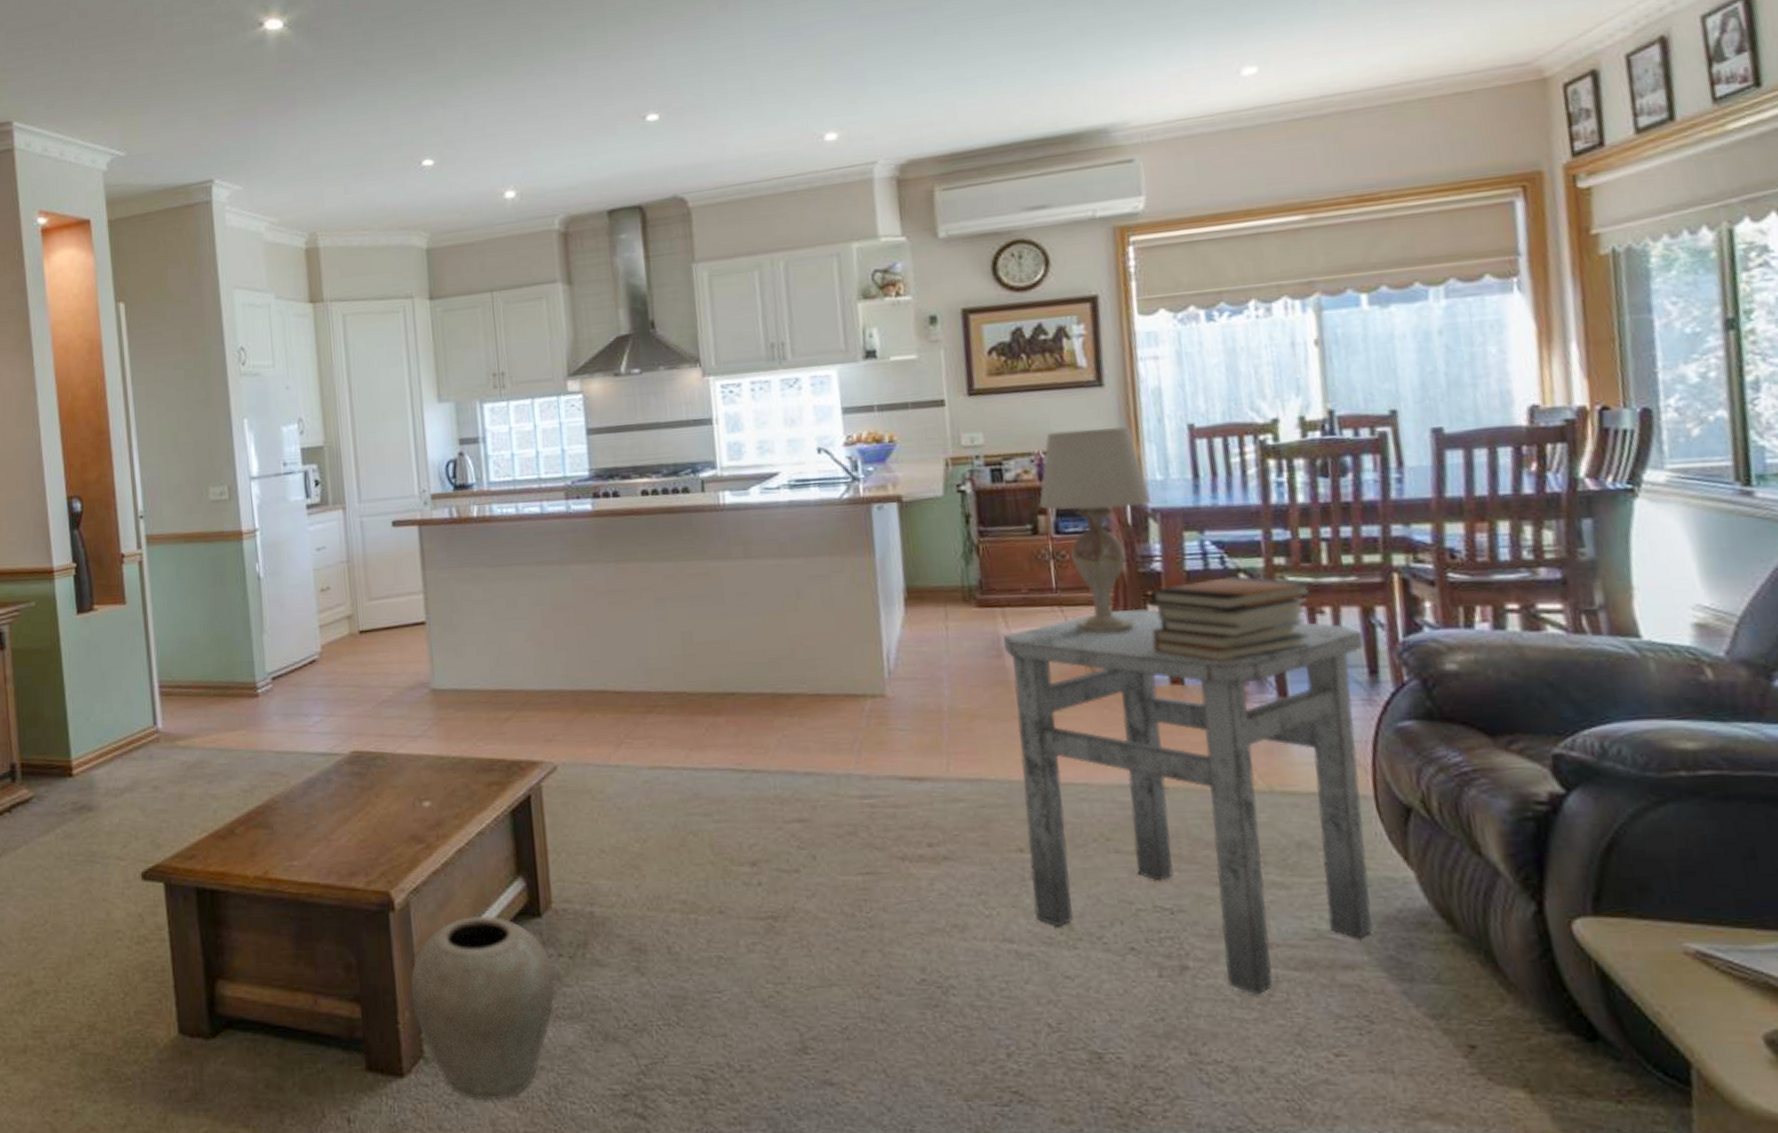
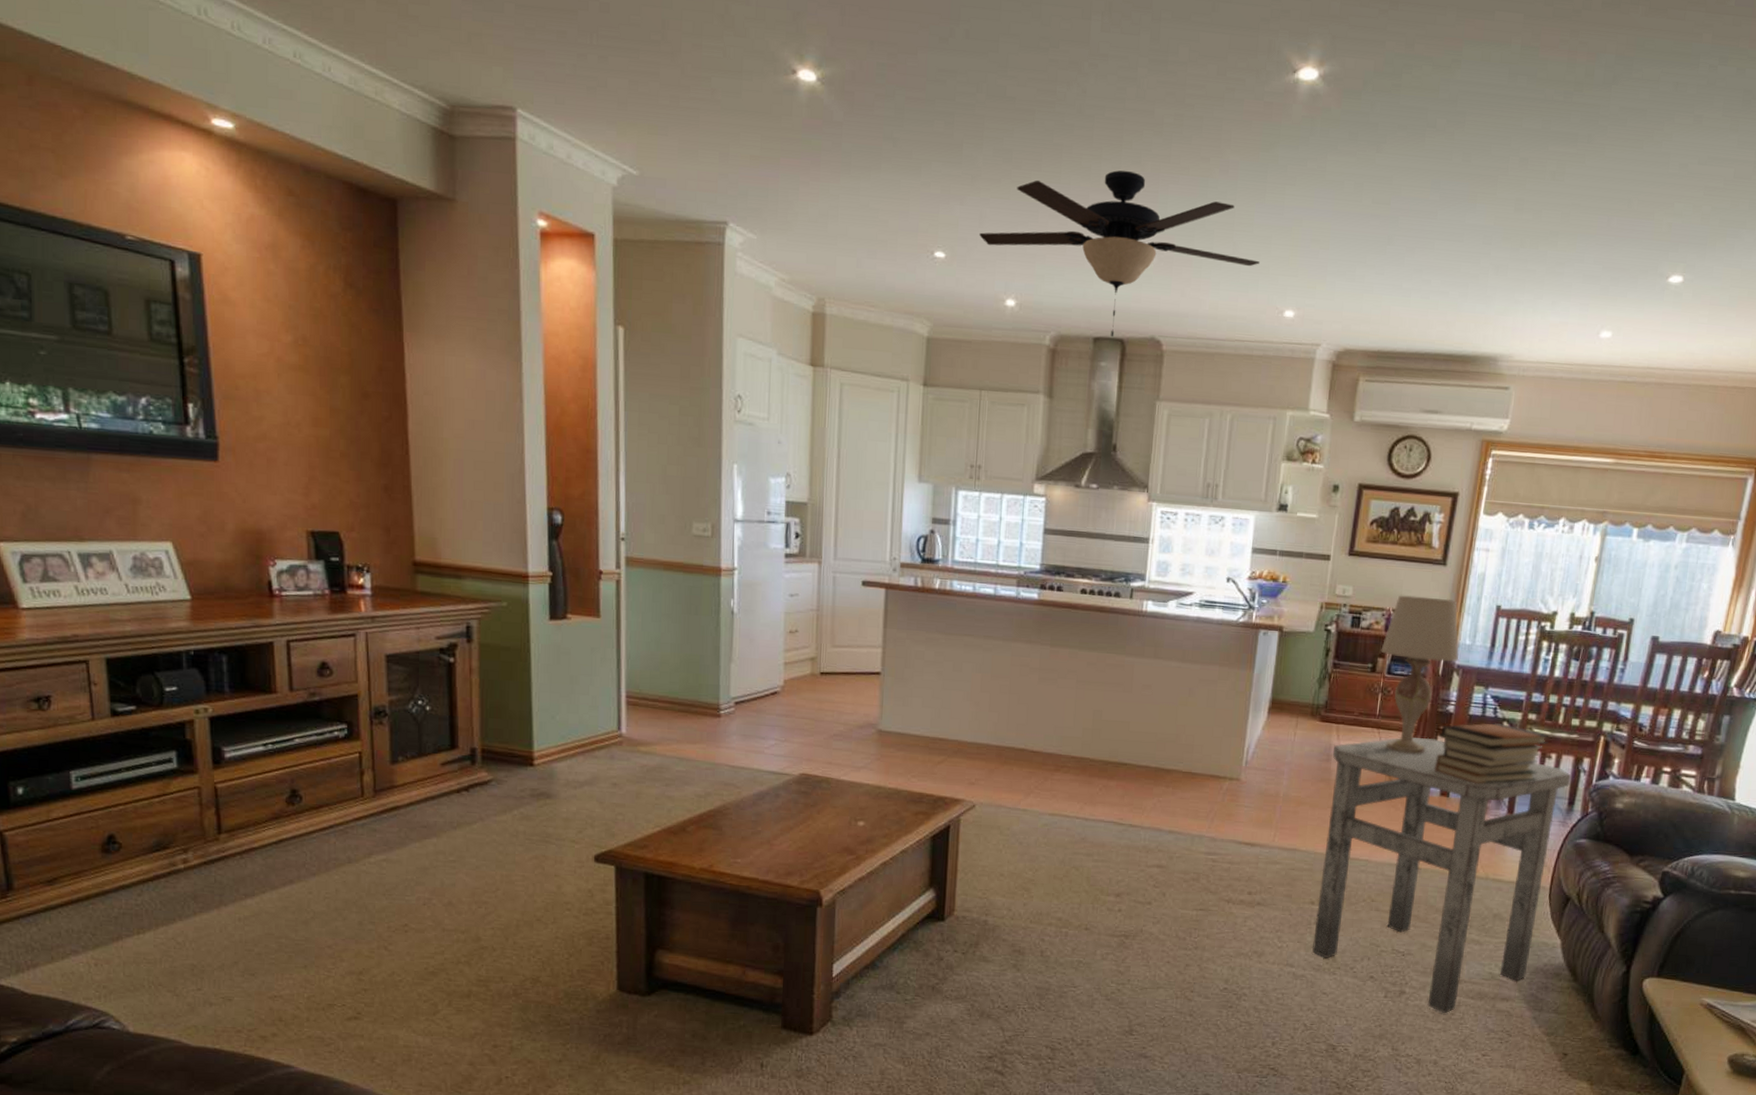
vase: present [410,915,555,1101] -> none [827,915,948,1056]
ceiling fan: none [466,31,784,206] -> present [979,170,1259,338]

